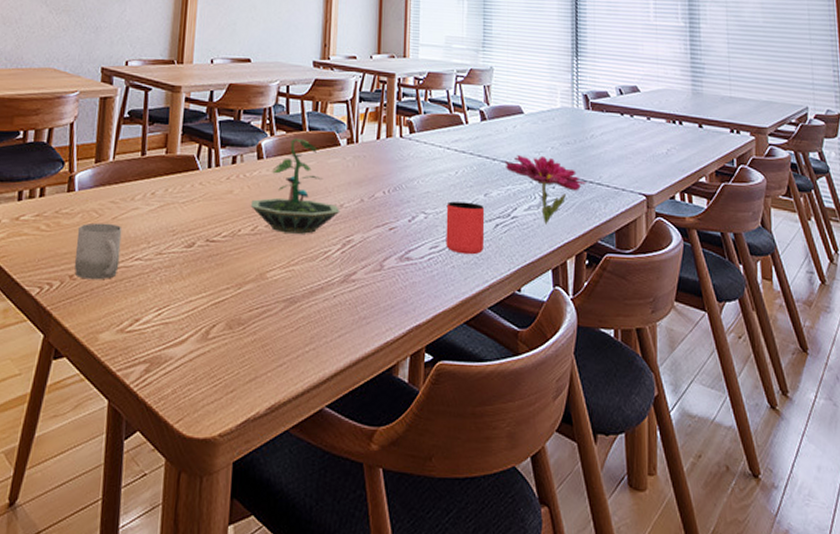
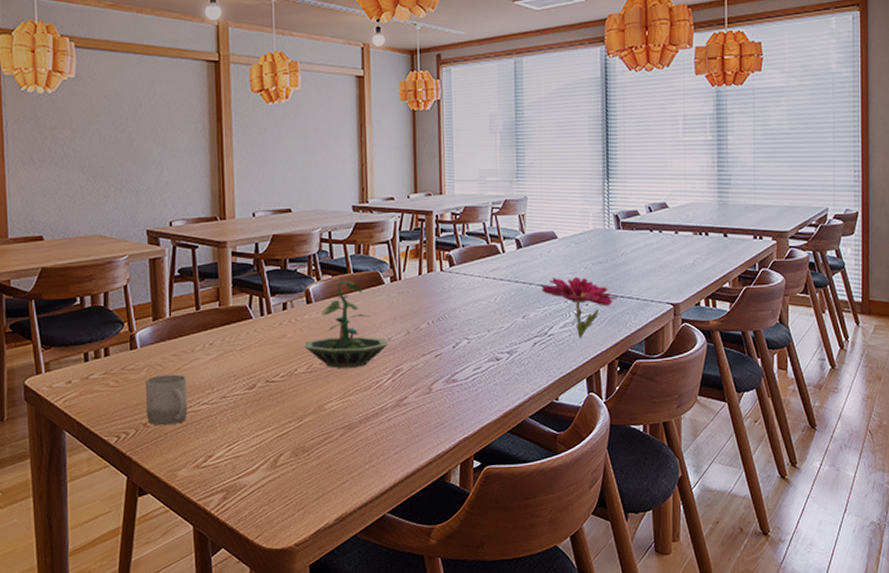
cup: present [446,201,485,255] -> none [487,325,524,372]

